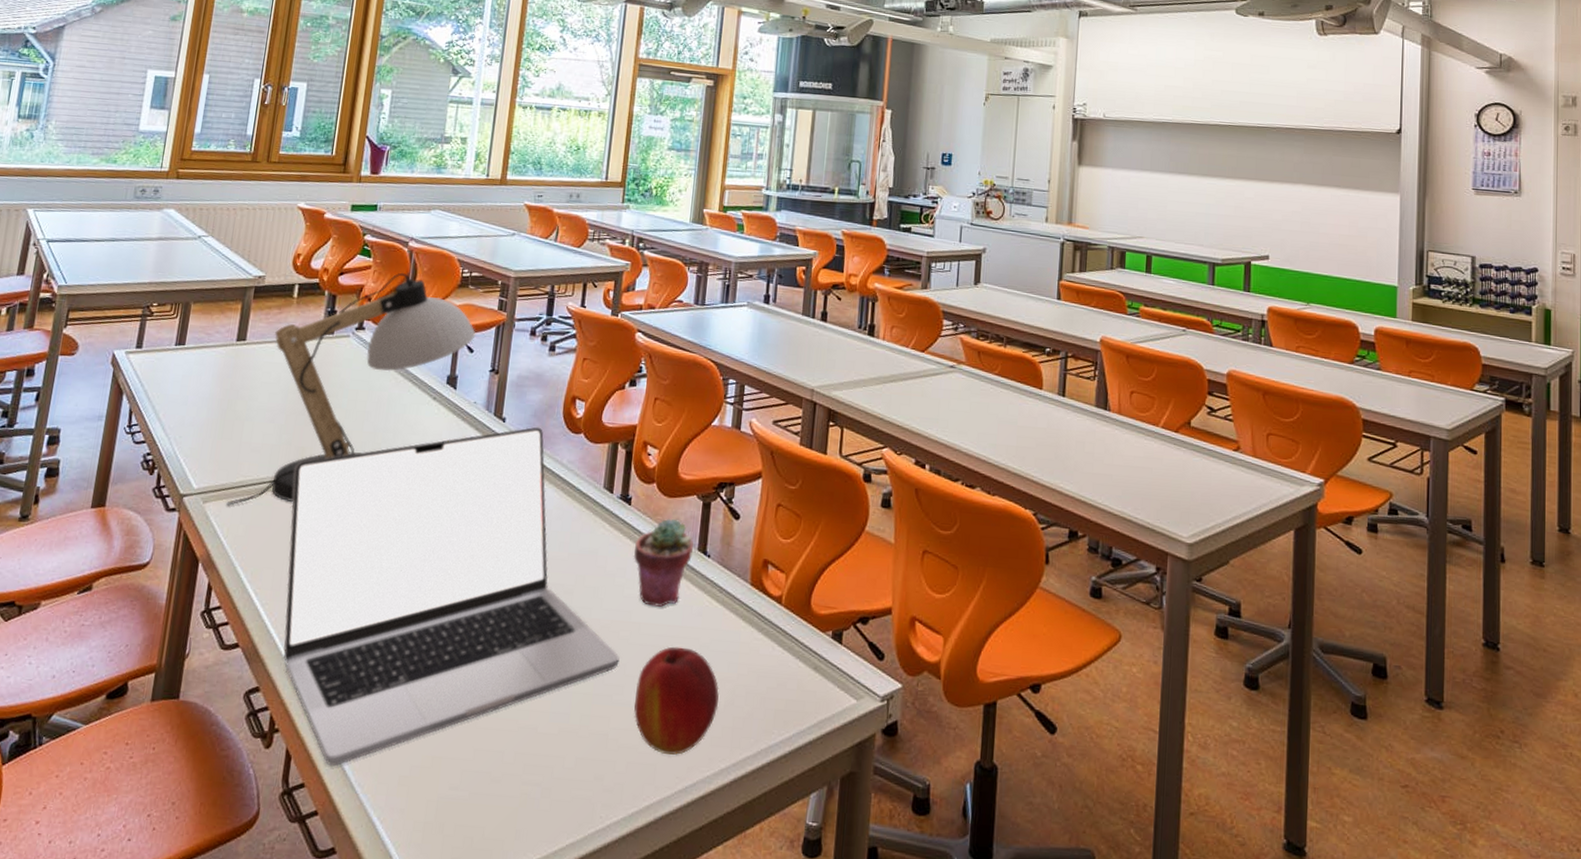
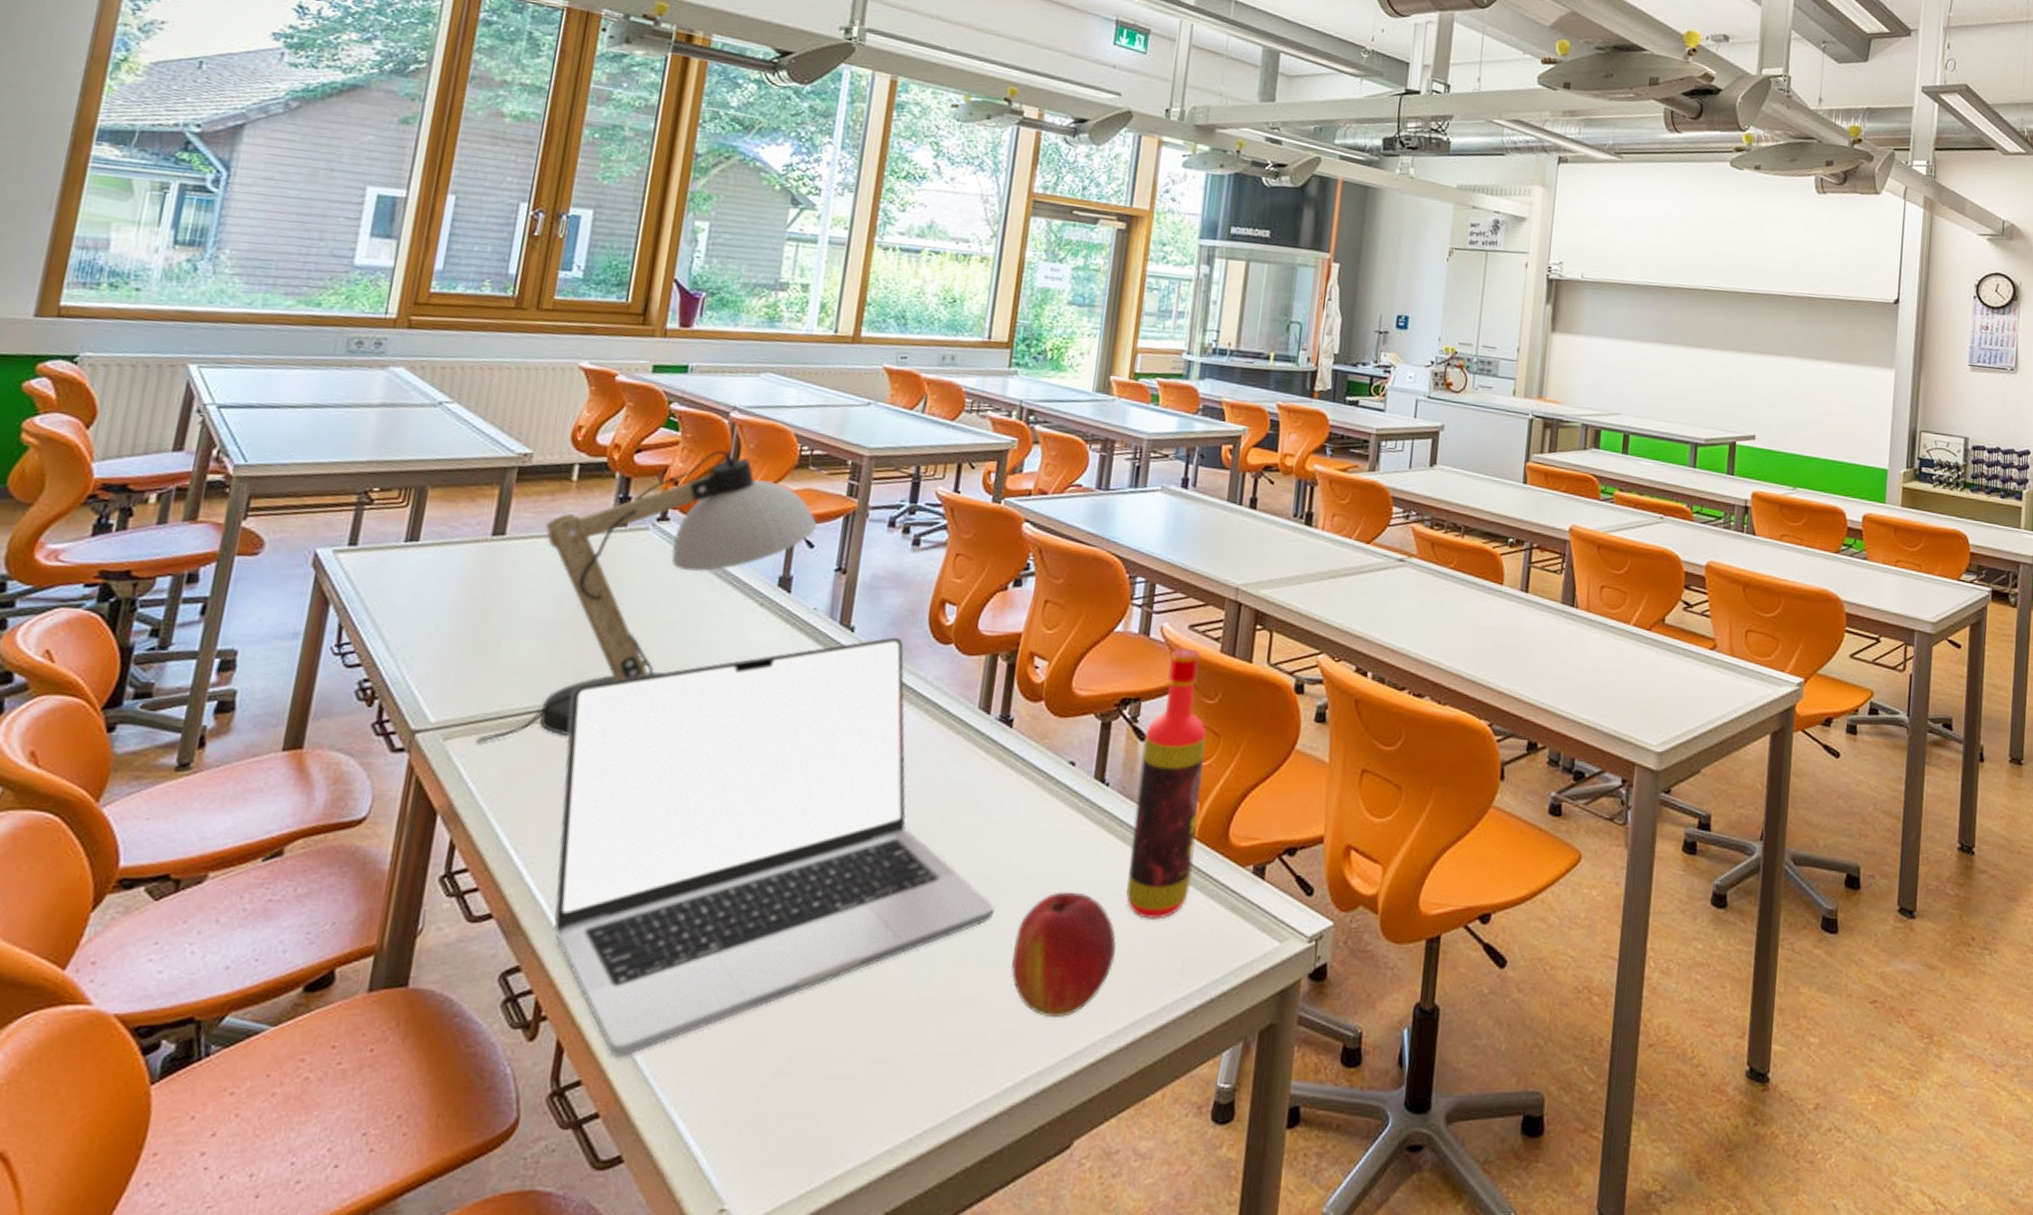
potted succulent: present [633,518,693,607] -> none [1014,741,1089,846]
bottle: none [726,440,790,675] -> present [1125,647,1207,920]

